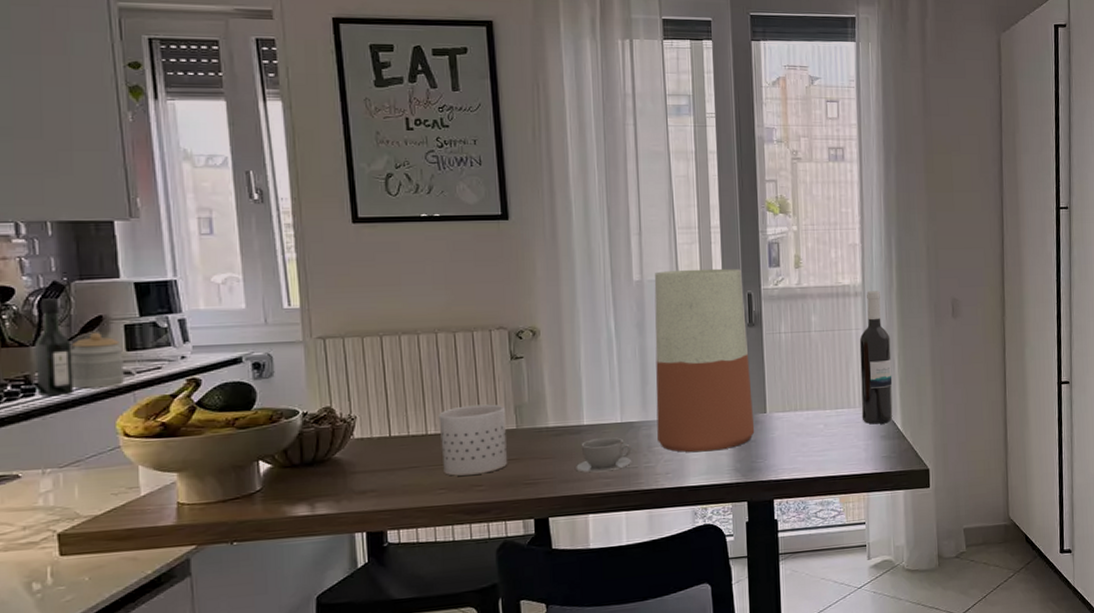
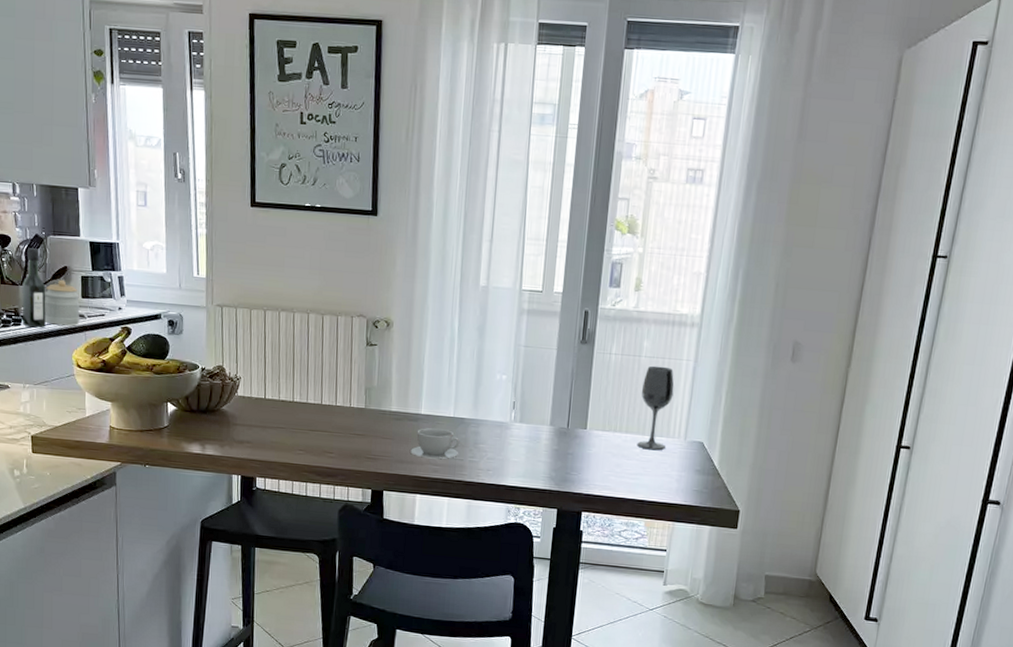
mug: present [438,404,508,476] -> none [303,381,357,443]
vase: present [654,268,755,453] -> none [484,279,582,457]
wine glass: none [816,338,848,424] -> present [637,365,674,451]
wine bottle: present [859,291,893,425] -> none [679,323,721,458]

